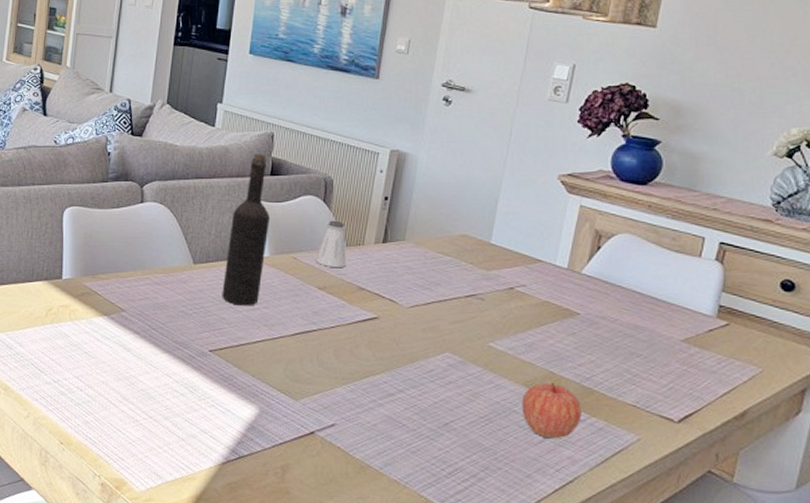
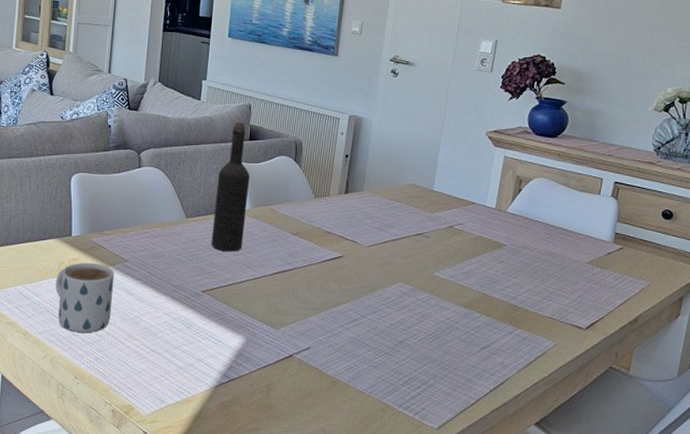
mug: none [42,310,109,391] -> present [55,263,114,332]
saltshaker: present [315,220,346,268] -> none [289,176,315,217]
apple: present [521,382,581,438] -> none [461,303,510,348]

